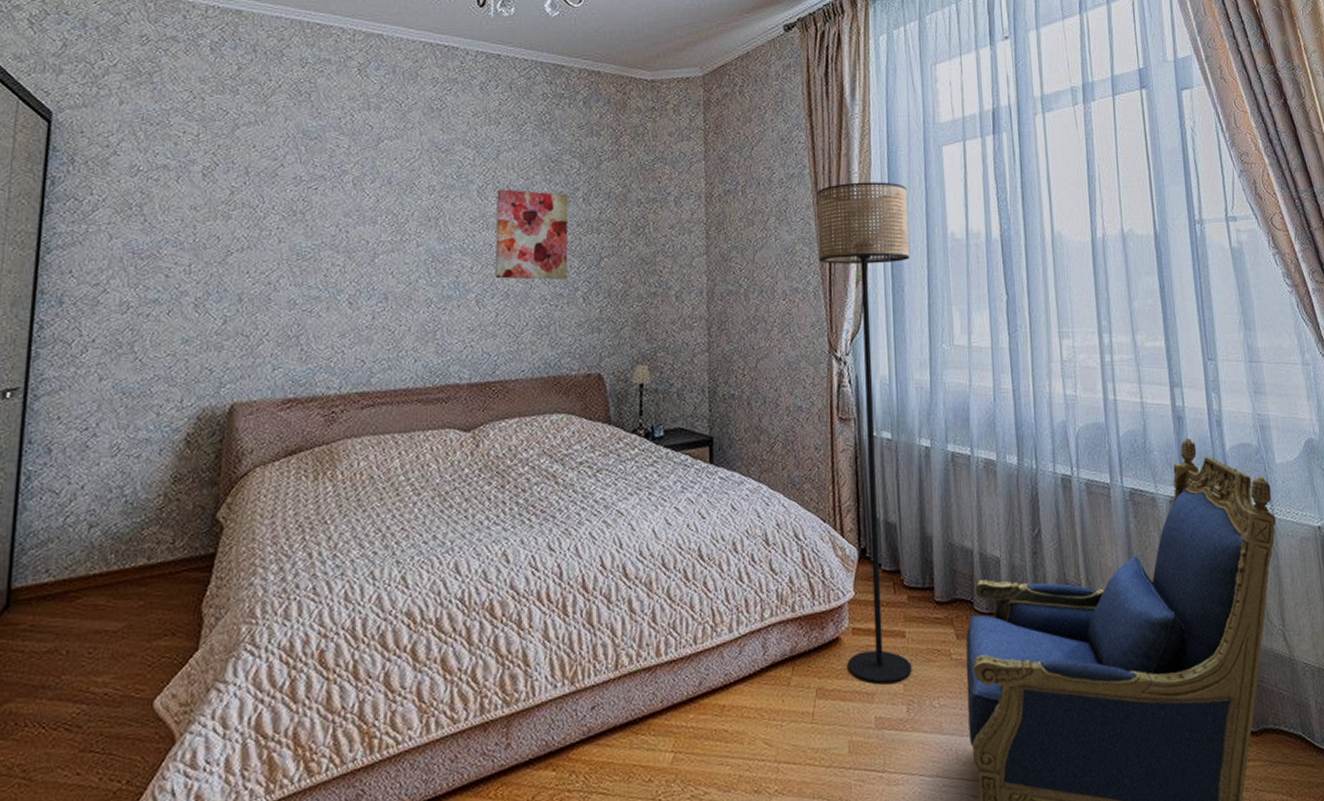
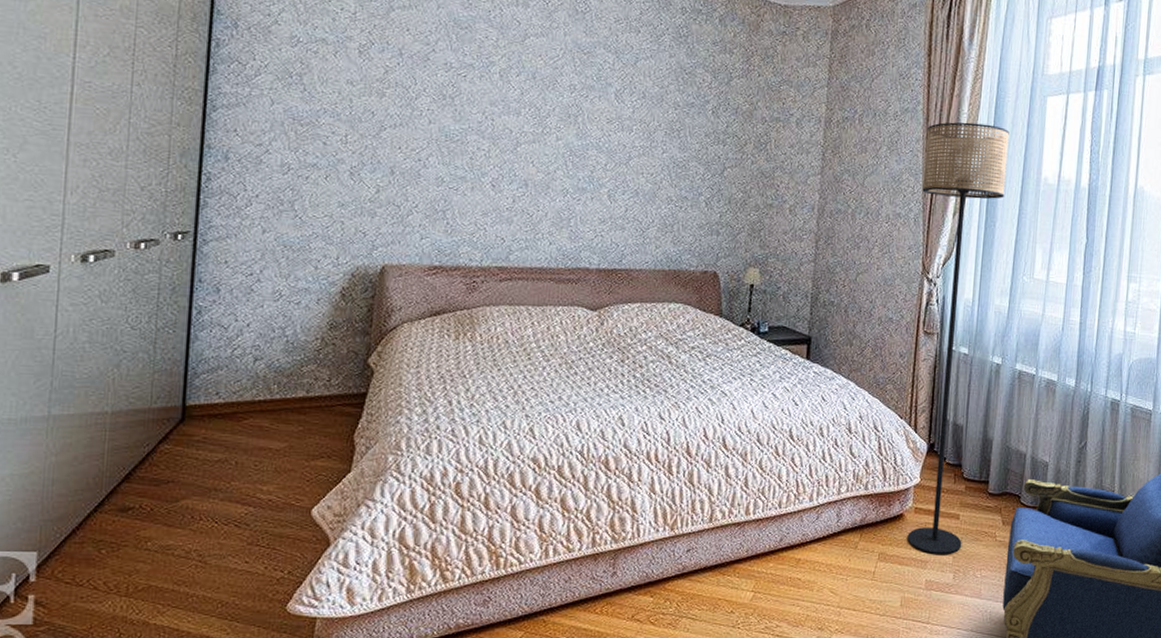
wall art: present [496,189,568,280] -> none [627,94,699,184]

